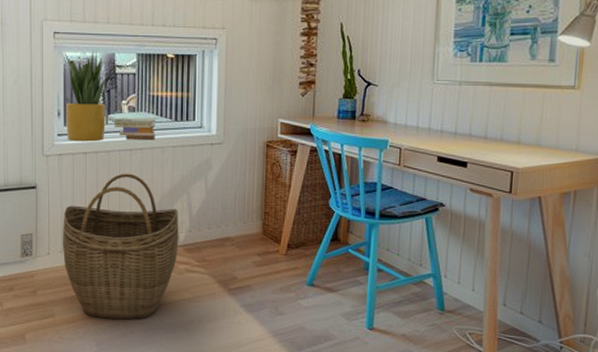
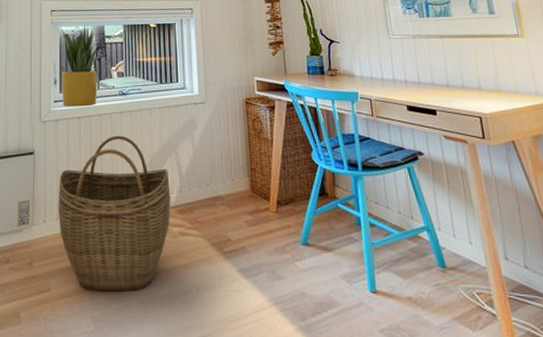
books: present [112,117,155,141] -> none [103,81,143,104]

